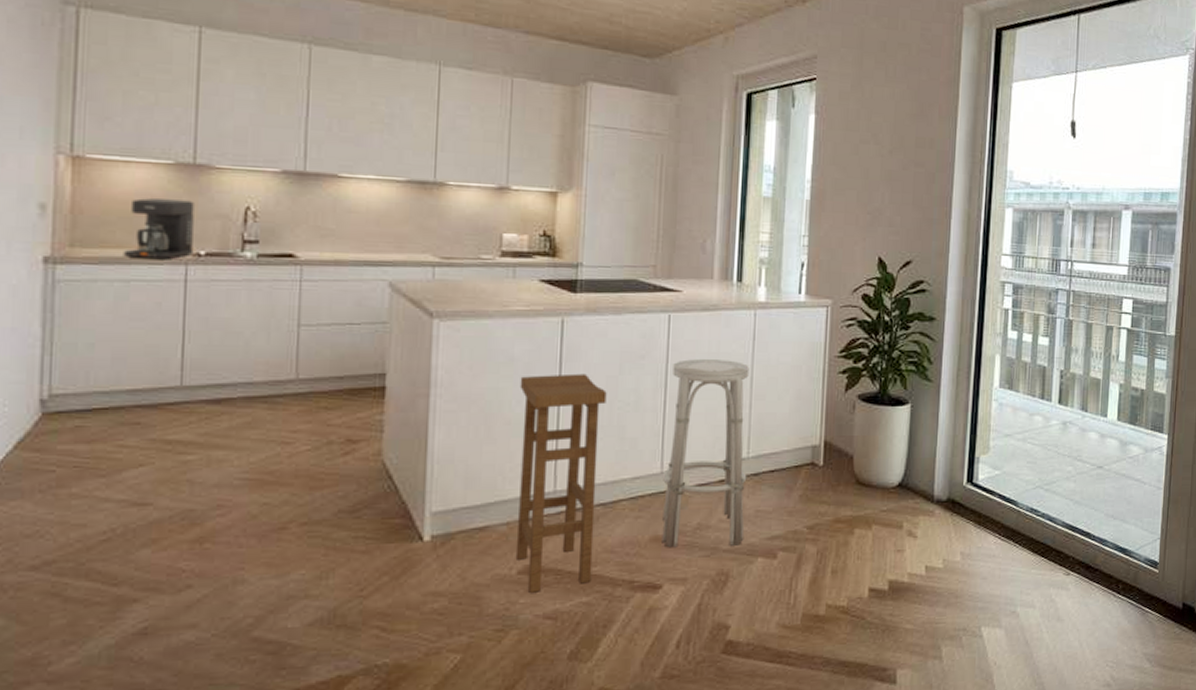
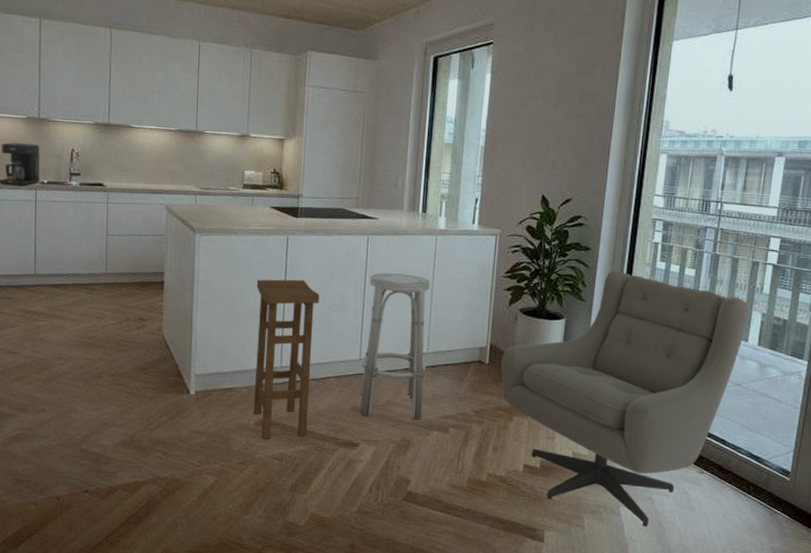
armchair: none [838,343,1107,647] -> present [500,270,750,526]

